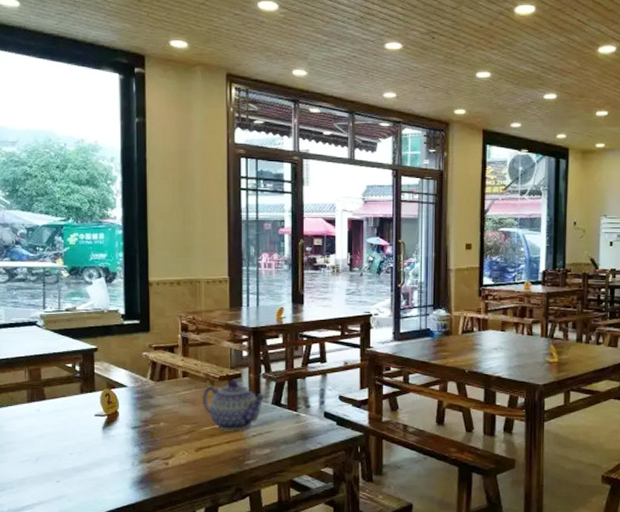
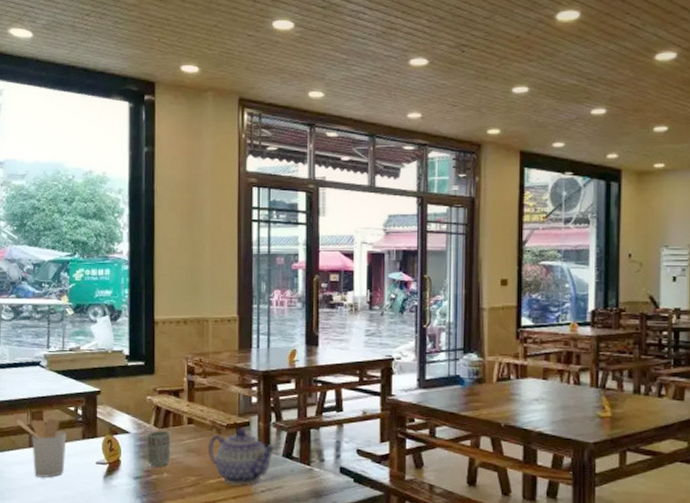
utensil holder: none [14,375,65,430] -> present [17,418,67,478]
cup: none [143,384,167,416] -> present [146,431,171,466]

